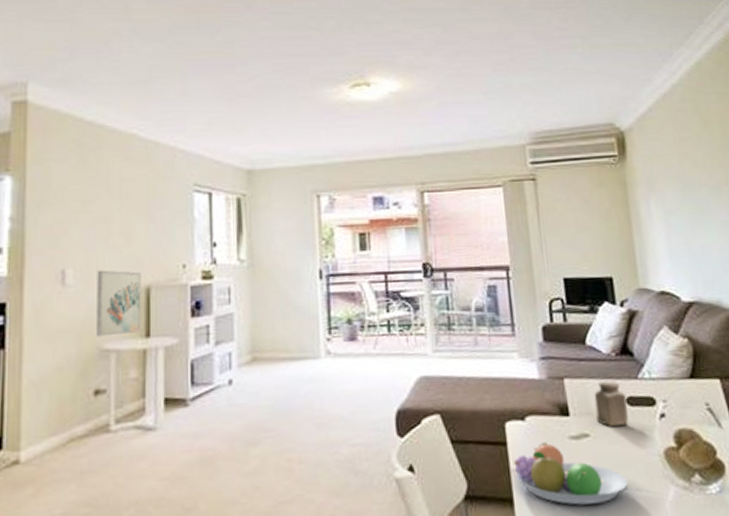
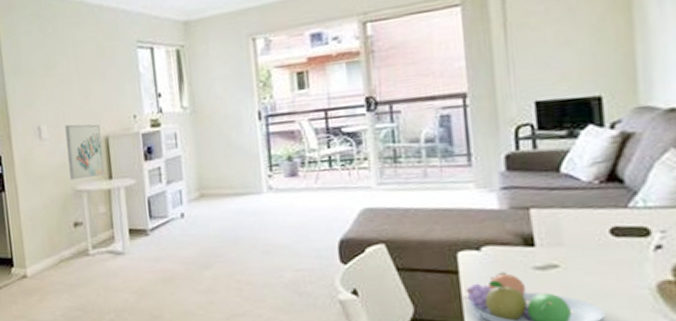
salt shaker: present [594,380,629,426] -> none [567,210,612,258]

